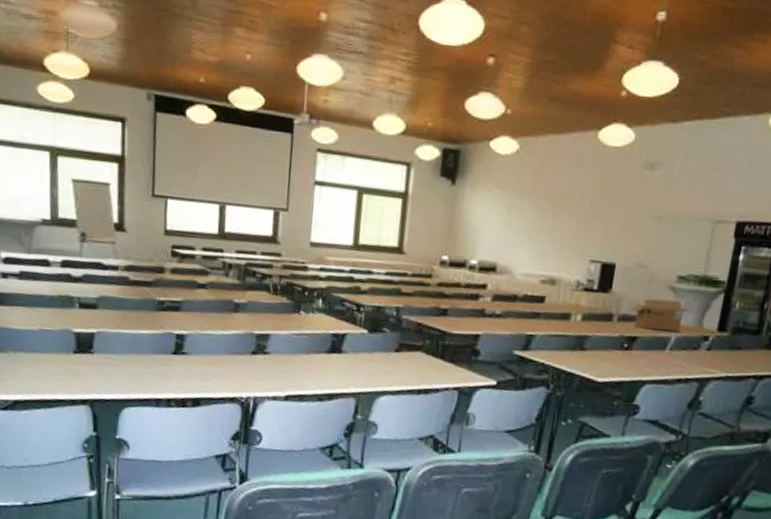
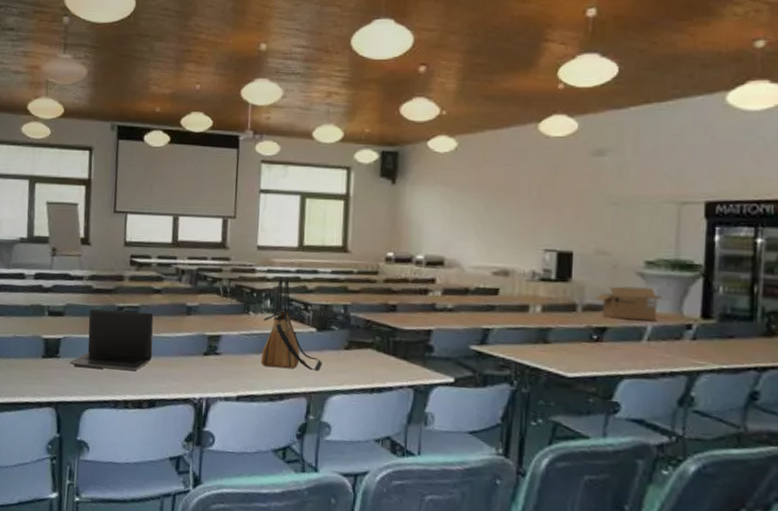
laptop computer: none [105,302,198,370] -> present [69,309,154,372]
tote bag: none [310,276,372,373] -> present [260,276,322,372]

